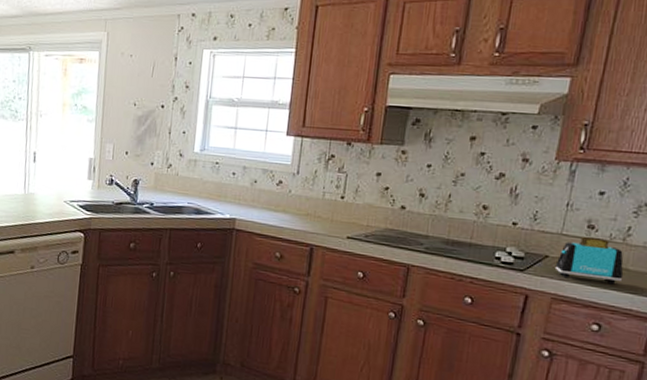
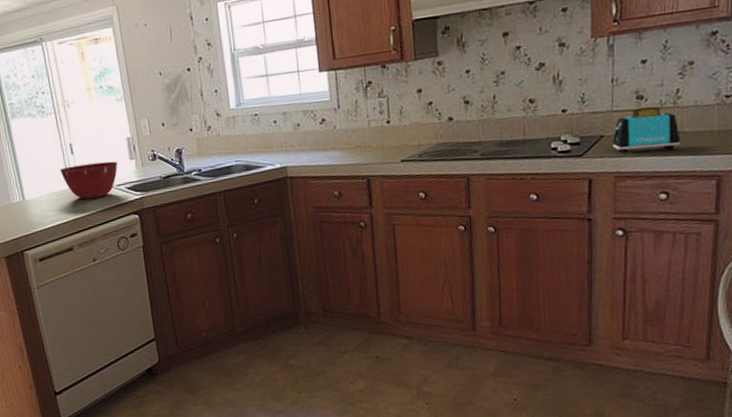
mixing bowl: none [19,173,76,209] -> present [60,161,118,200]

